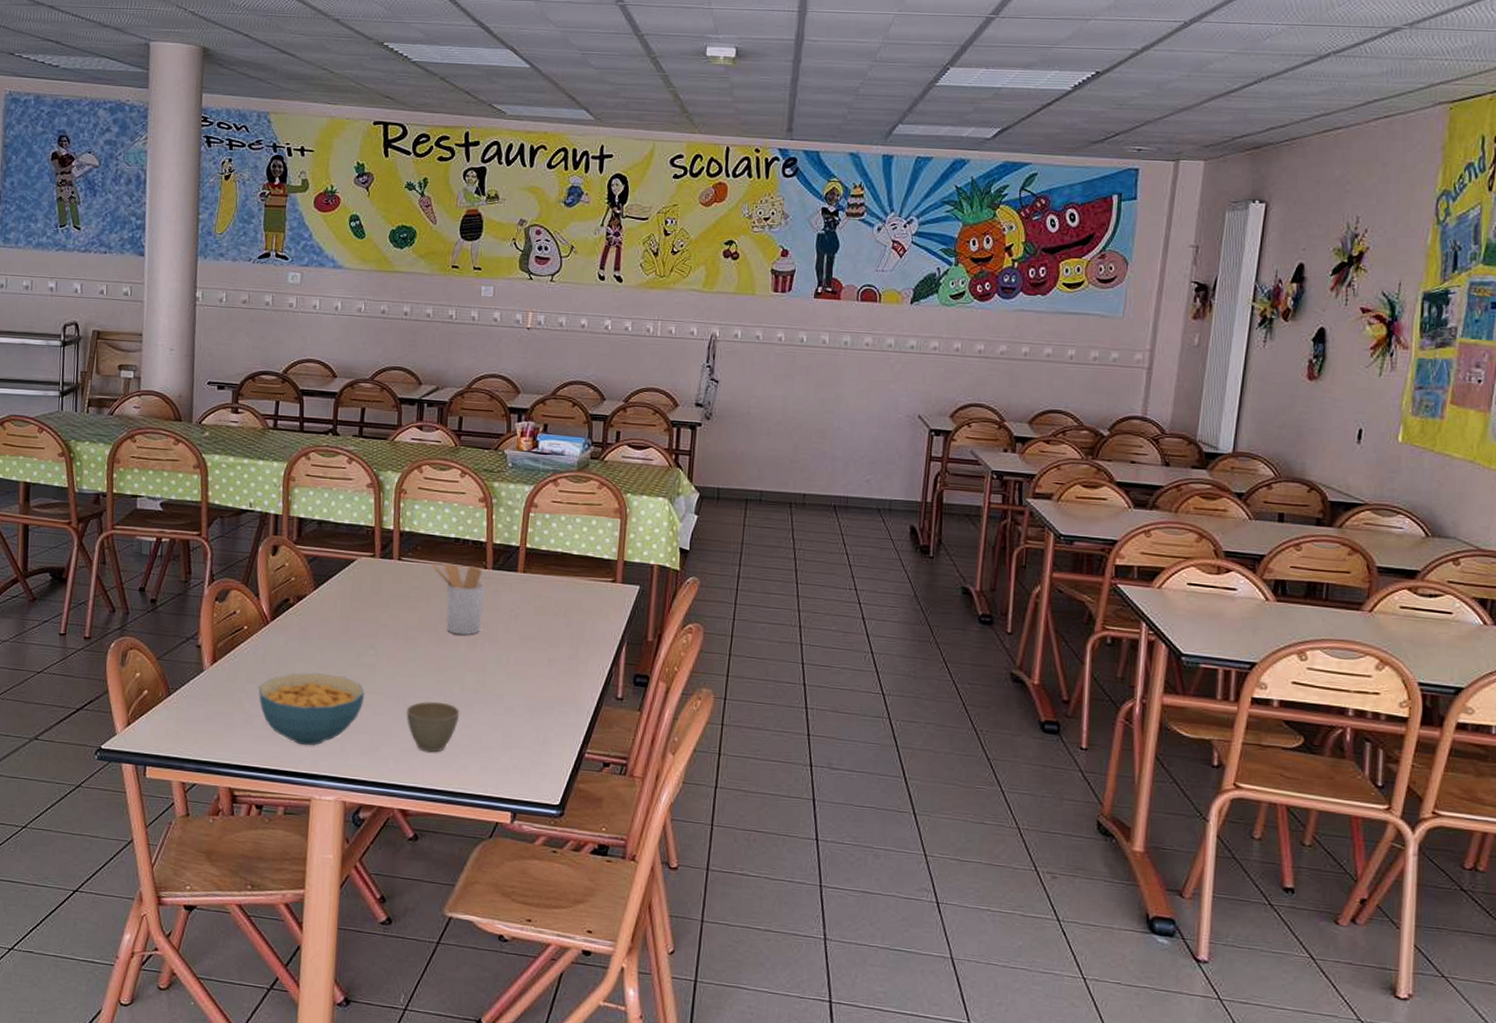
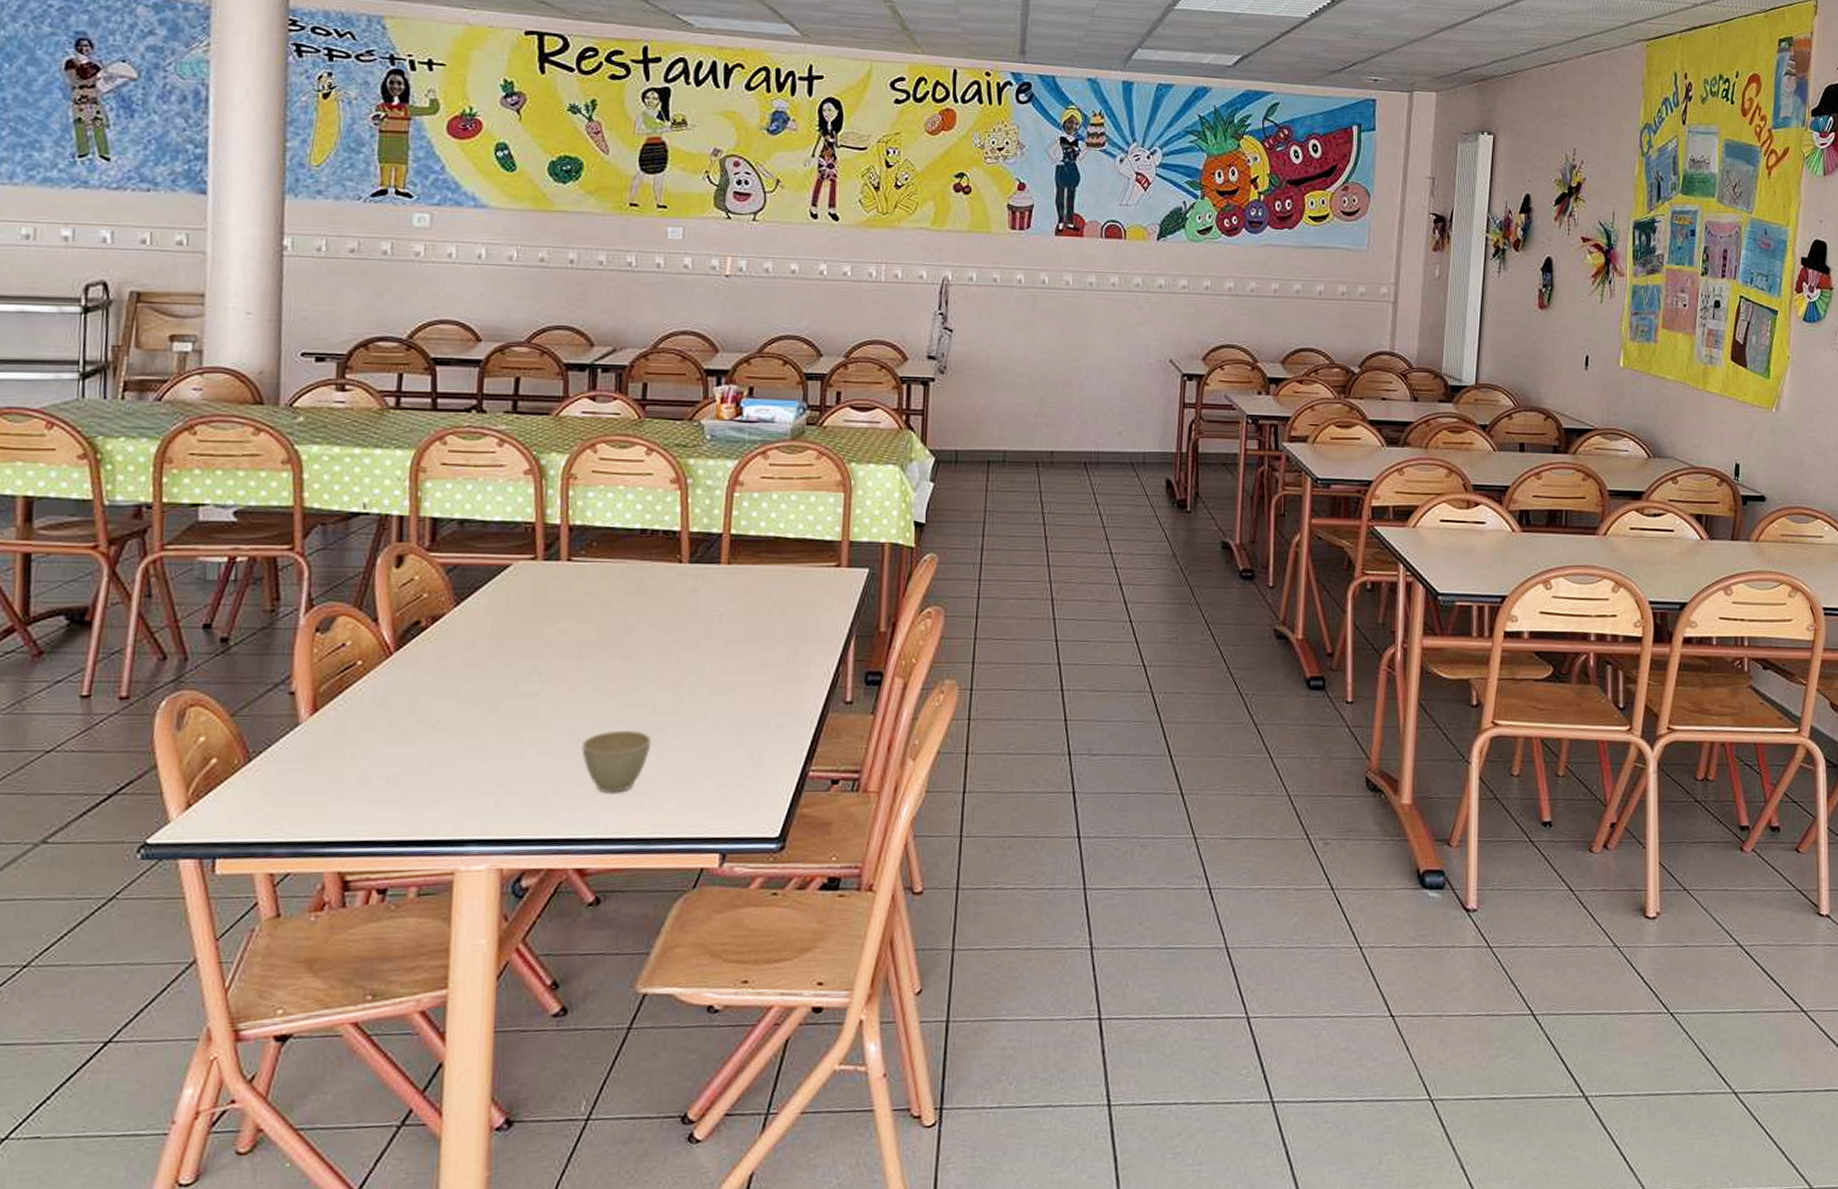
cereal bowl: present [258,672,365,746] -> none [378,710,526,805]
utensil holder: present [431,563,485,636] -> none [611,561,681,646]

